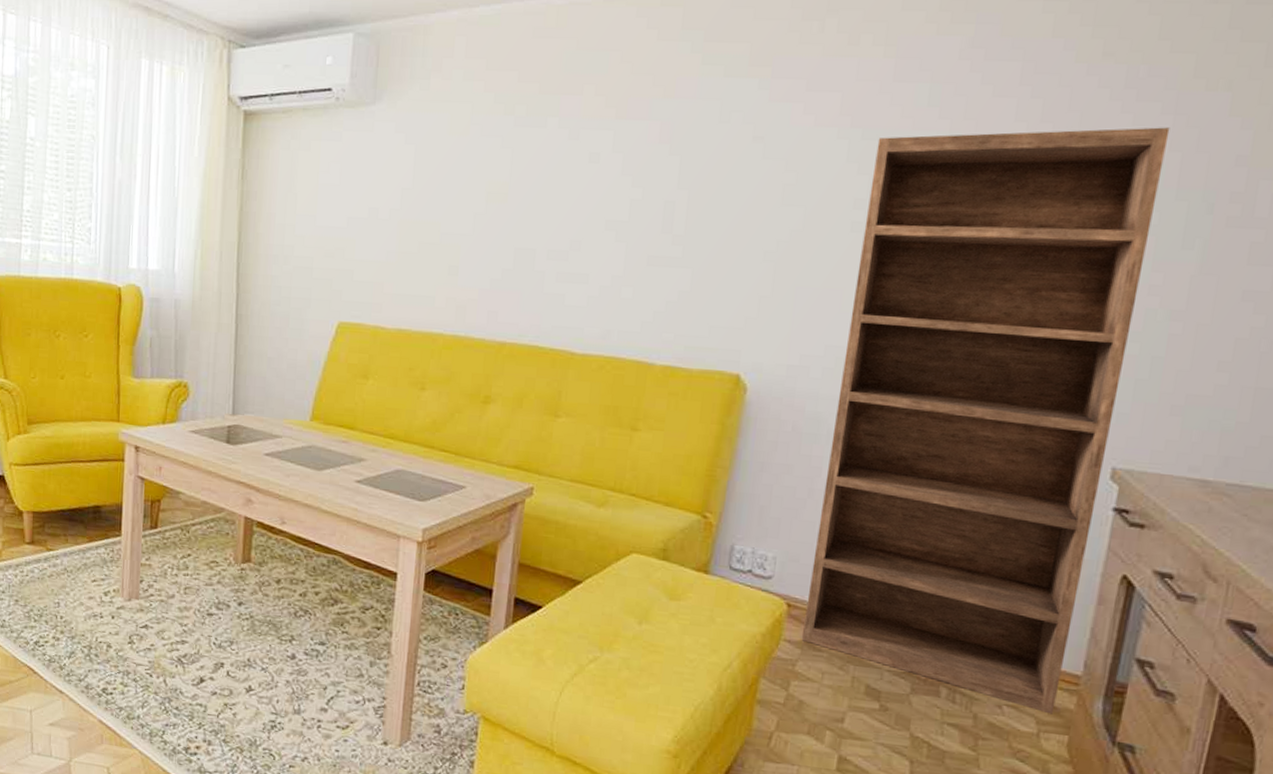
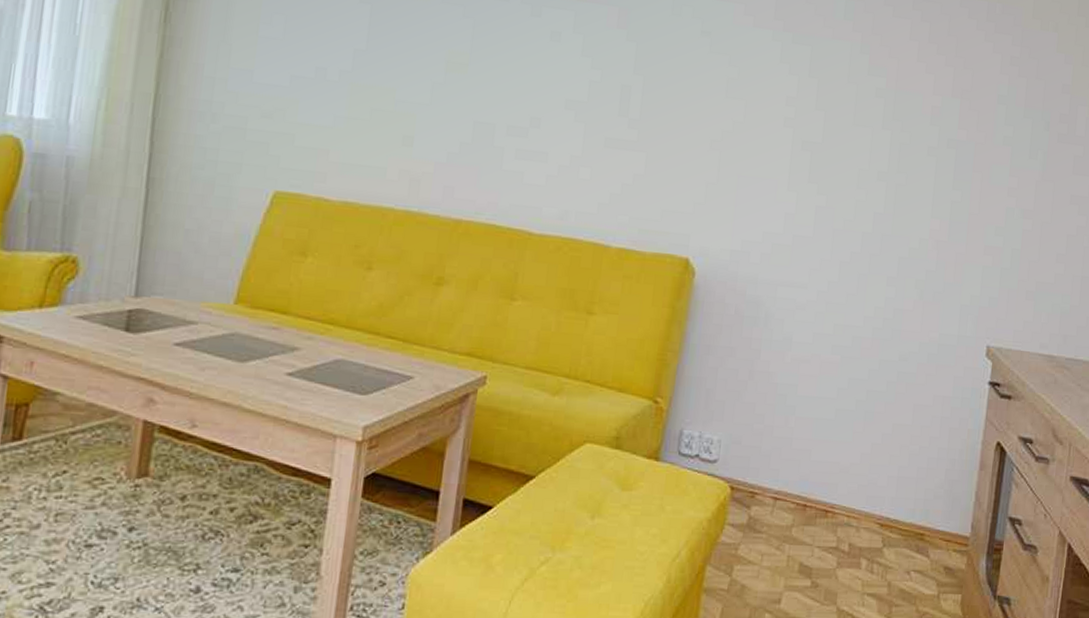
bookshelf: present [801,127,1170,714] -> none [743,42,1018,576]

